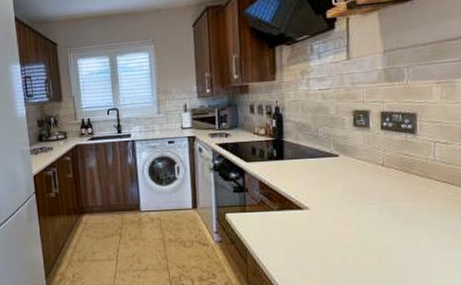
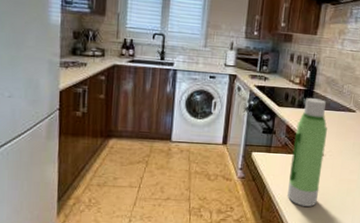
water bottle: none [270,147,311,268] -> present [287,98,327,207]

